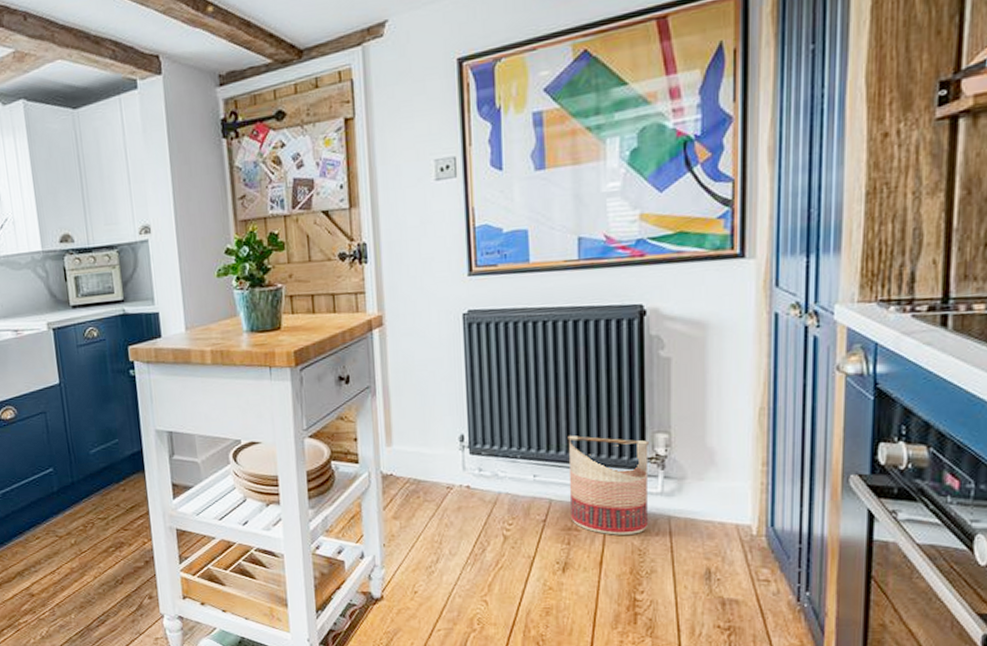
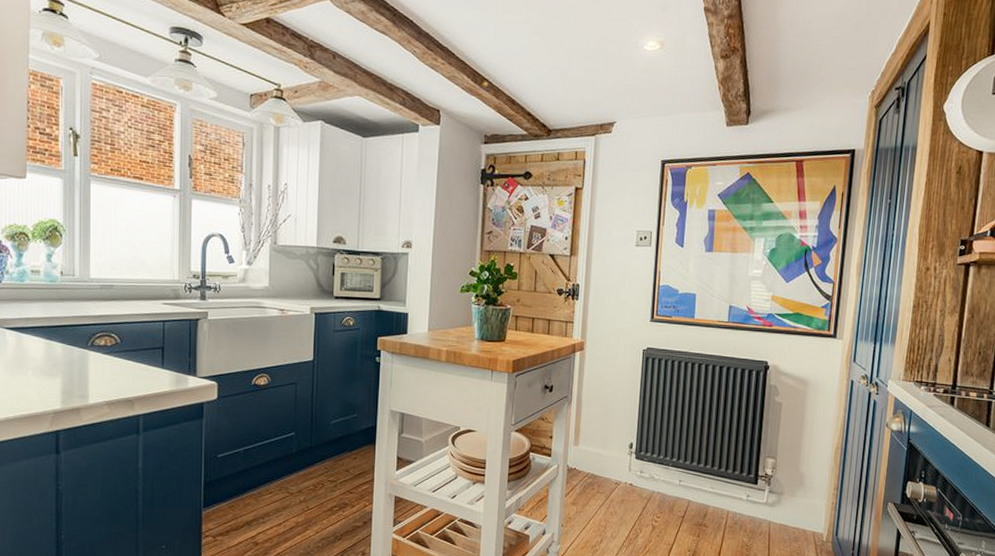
basket: present [568,436,649,535] -> none [701,453,761,533]

